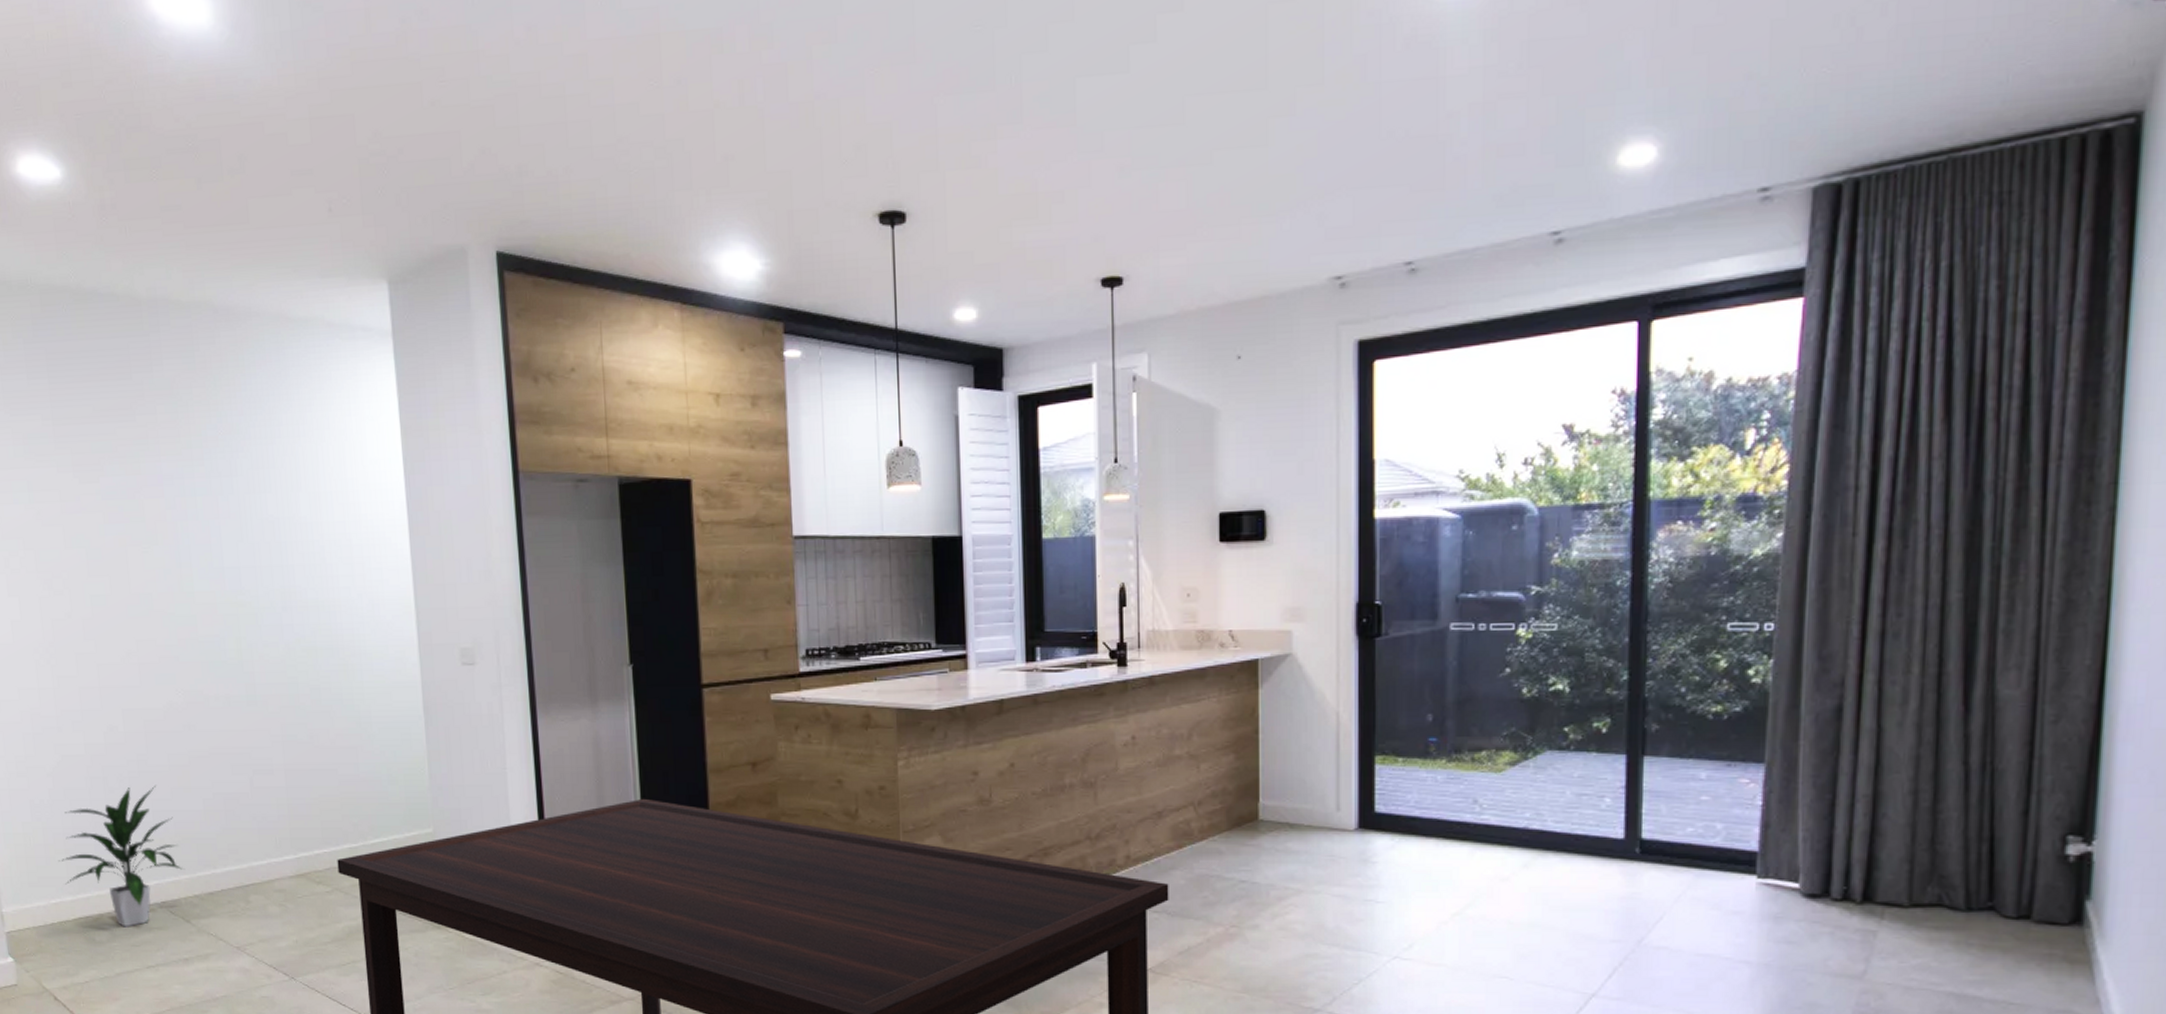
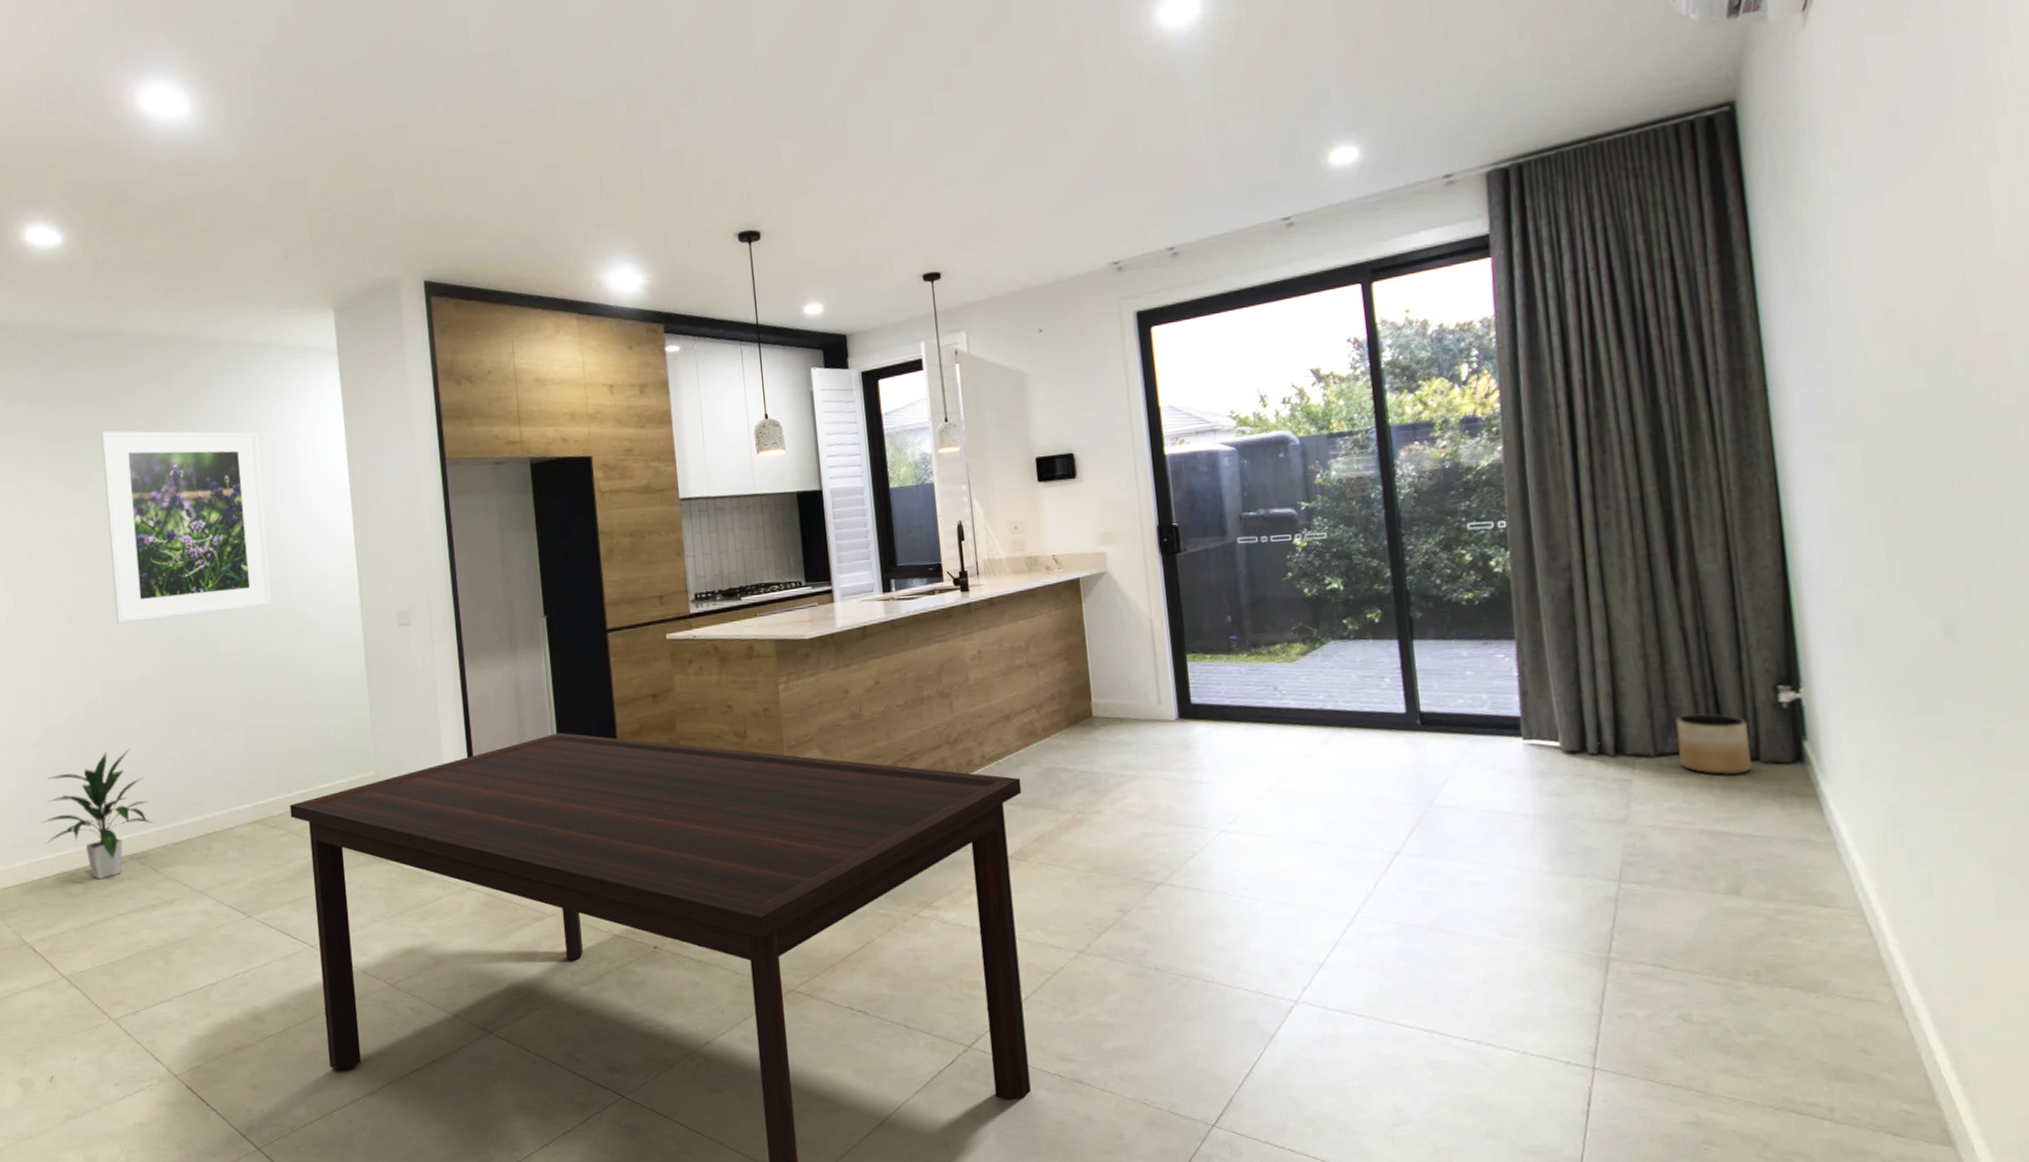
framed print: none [114,414,316,642] -> present [101,431,272,624]
planter: none [1937,860,2025,933] -> present [1675,712,1752,775]

